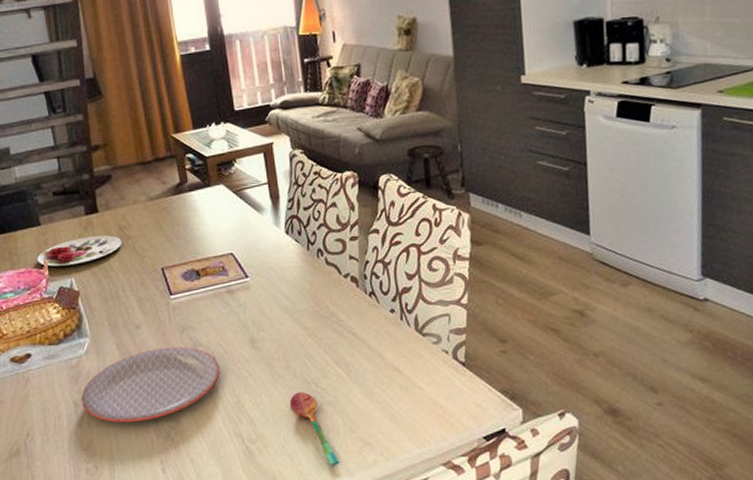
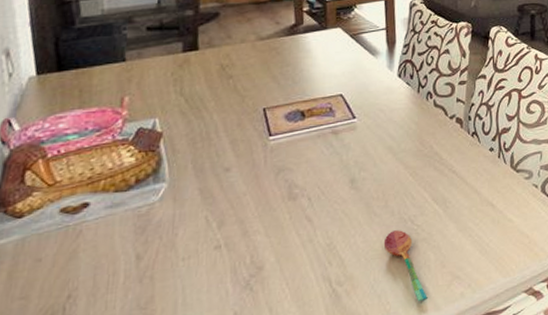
plate: present [37,235,122,266] -> none [115,74,222,106]
plate: present [81,347,220,423] -> none [146,189,314,275]

